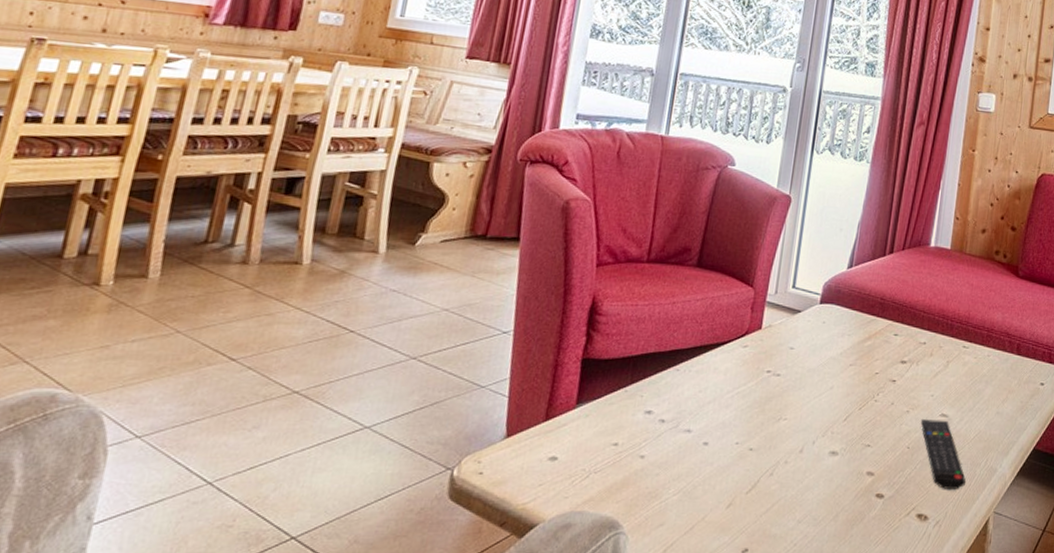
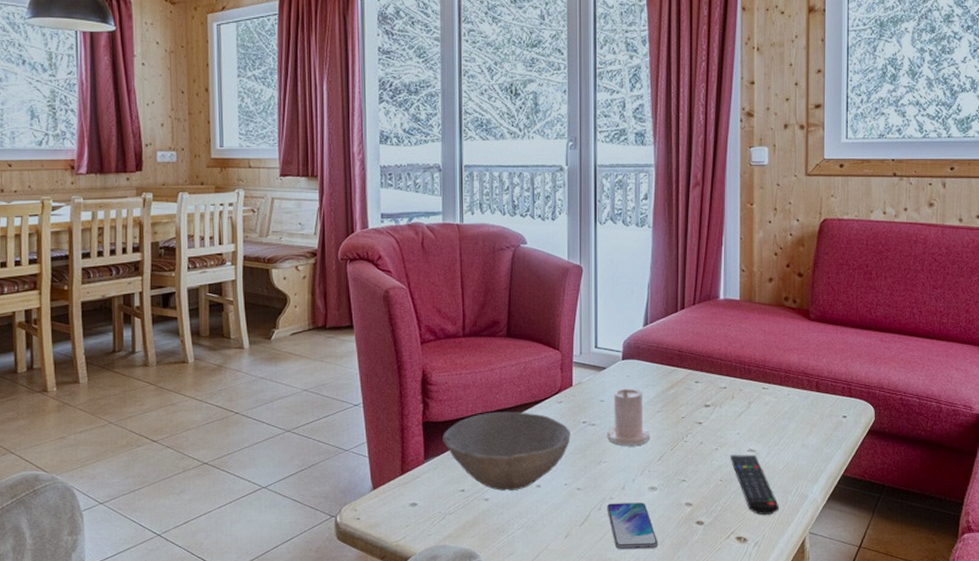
bowl: none [602,352,752,447] -> present [443,411,571,491]
smartphone: none [779,468,832,524] -> present [607,502,659,549]
candle: none [791,336,839,402] -> present [607,388,650,446]

